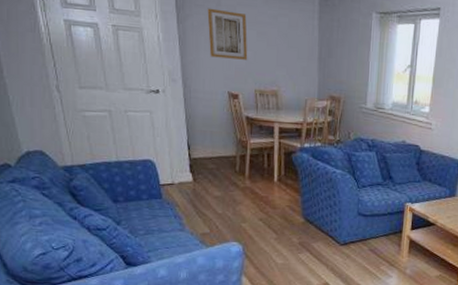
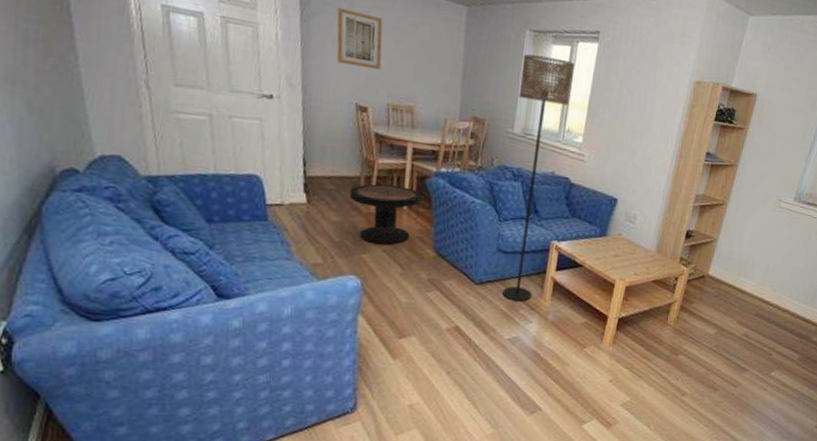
side table: none [228,161,290,215] -> present [349,184,422,245]
floor lamp: none [365,34,418,259] -> present [503,54,574,302]

